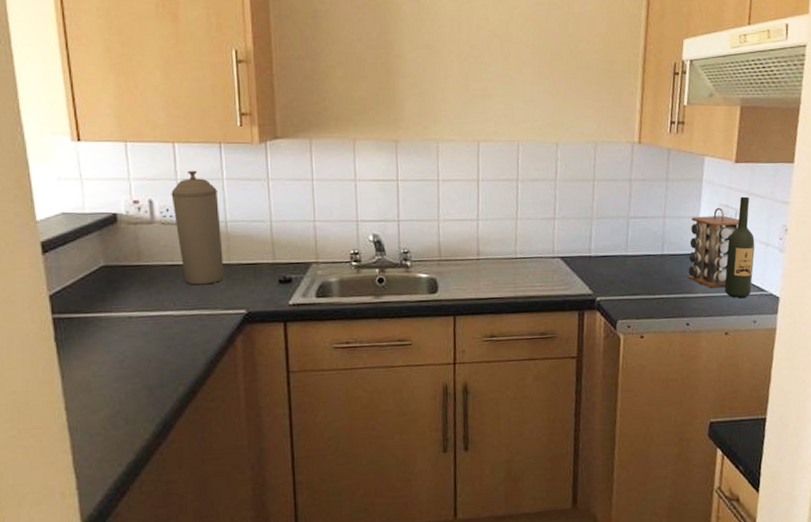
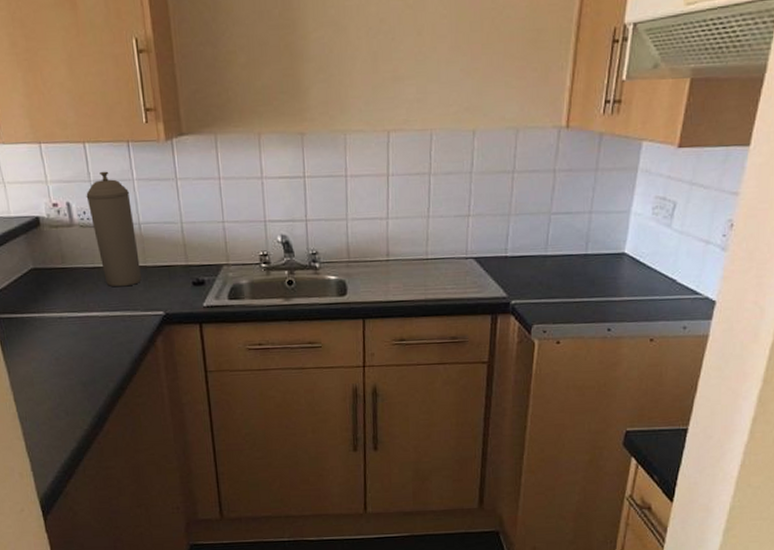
spice rack: present [687,207,740,287] -> none [612,200,677,290]
wine bottle: present [724,196,755,298] -> none [654,187,693,302]

